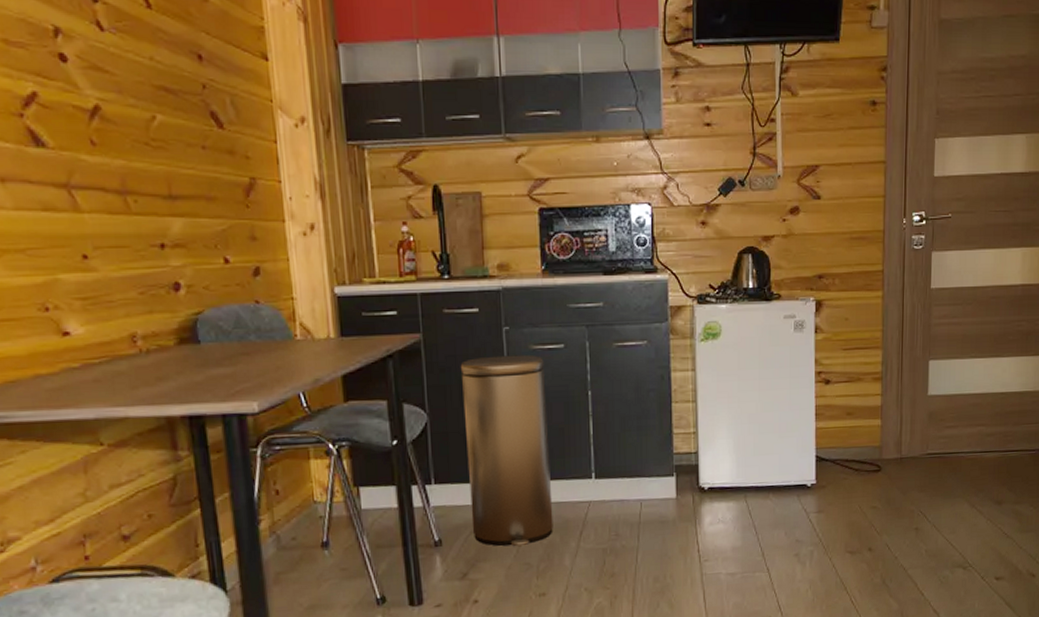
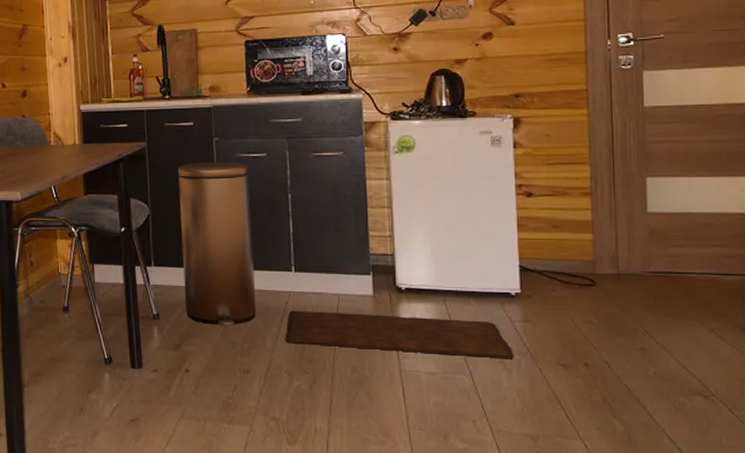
doormat: none [584,515,808,558] -> present [285,310,514,359]

